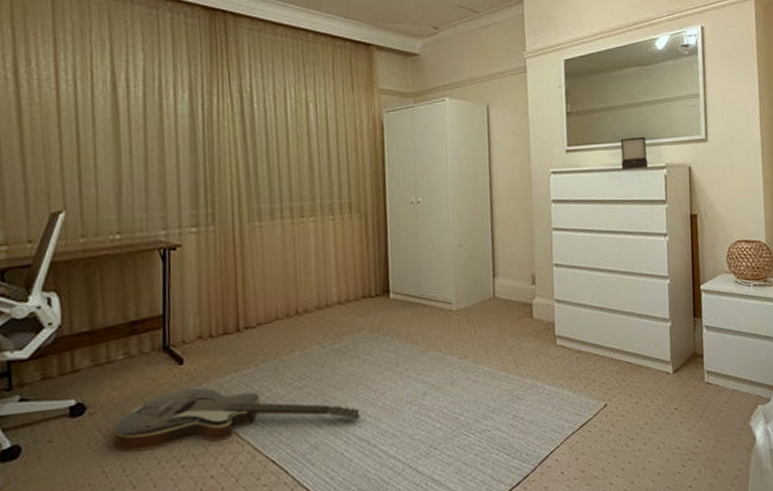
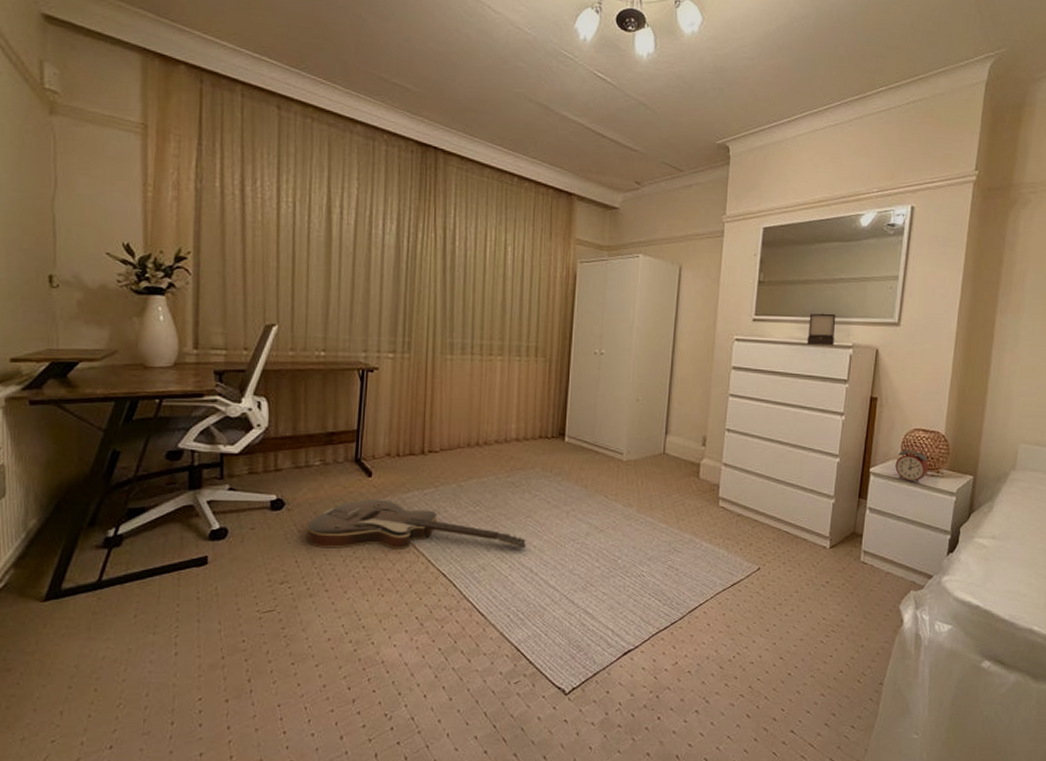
alarm clock: none [724,256,757,294] -> present [895,444,929,483]

